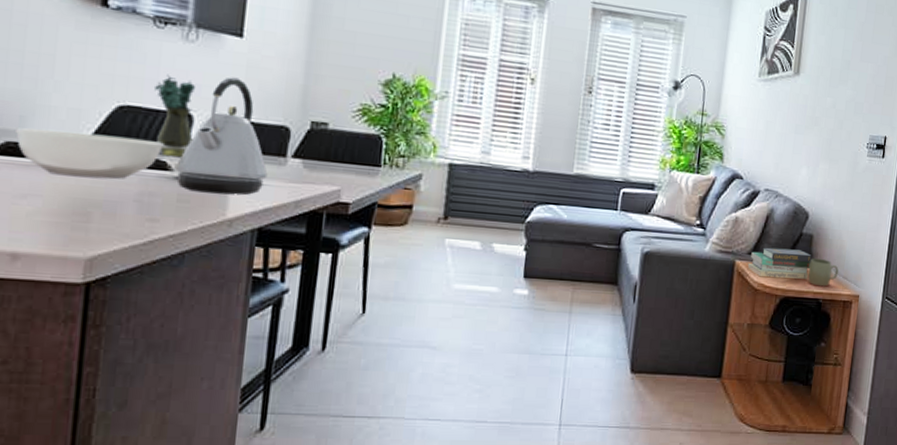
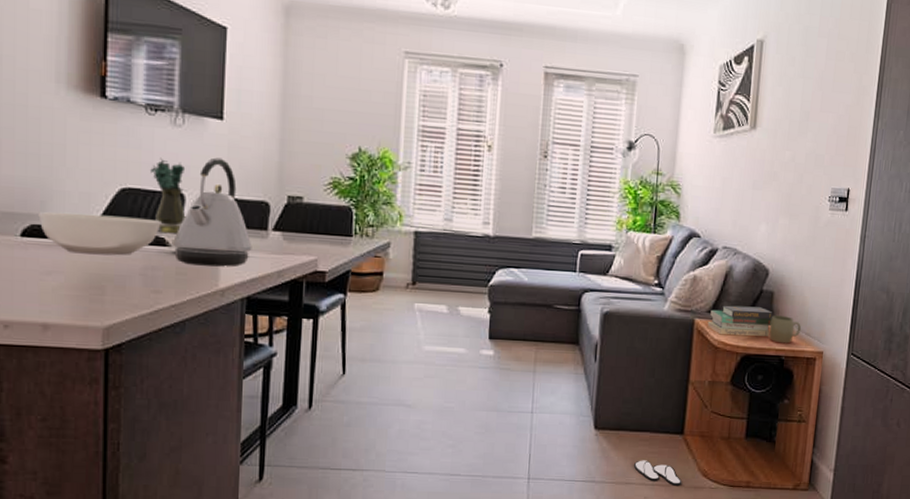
slippers: none [670,404,719,431] -> present [634,460,682,486]

